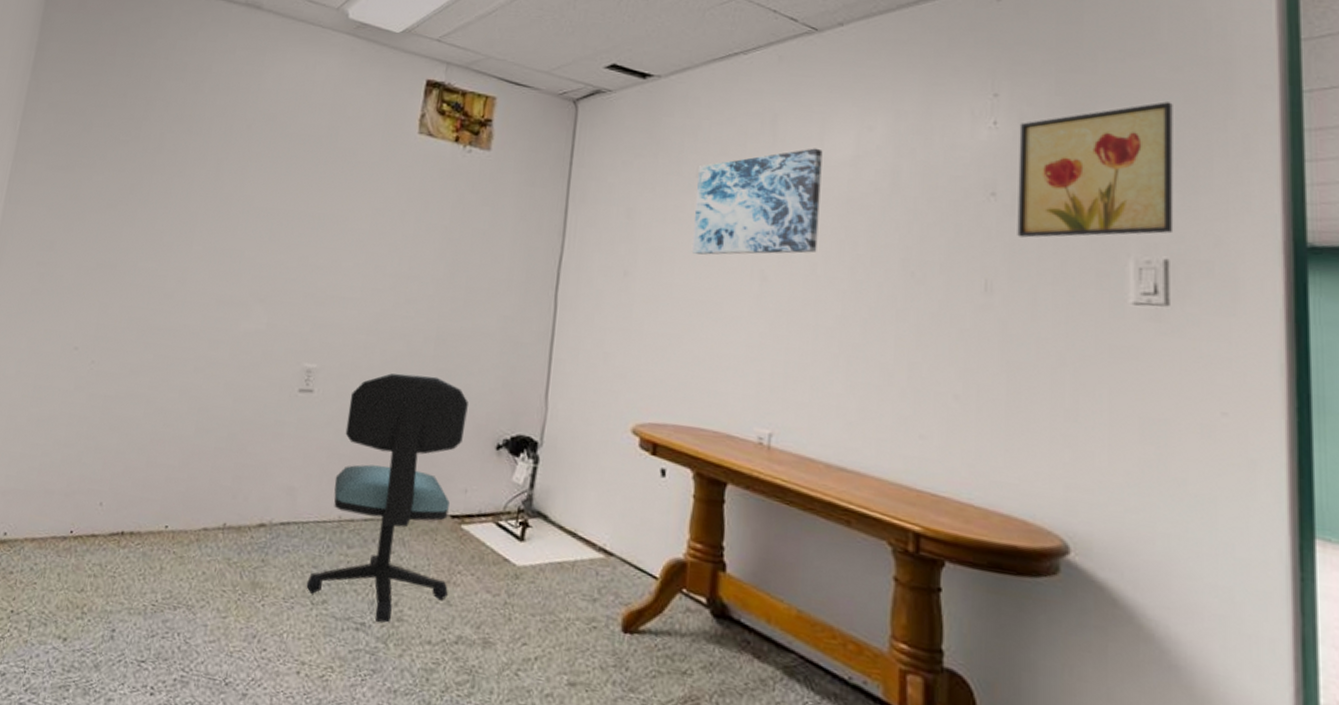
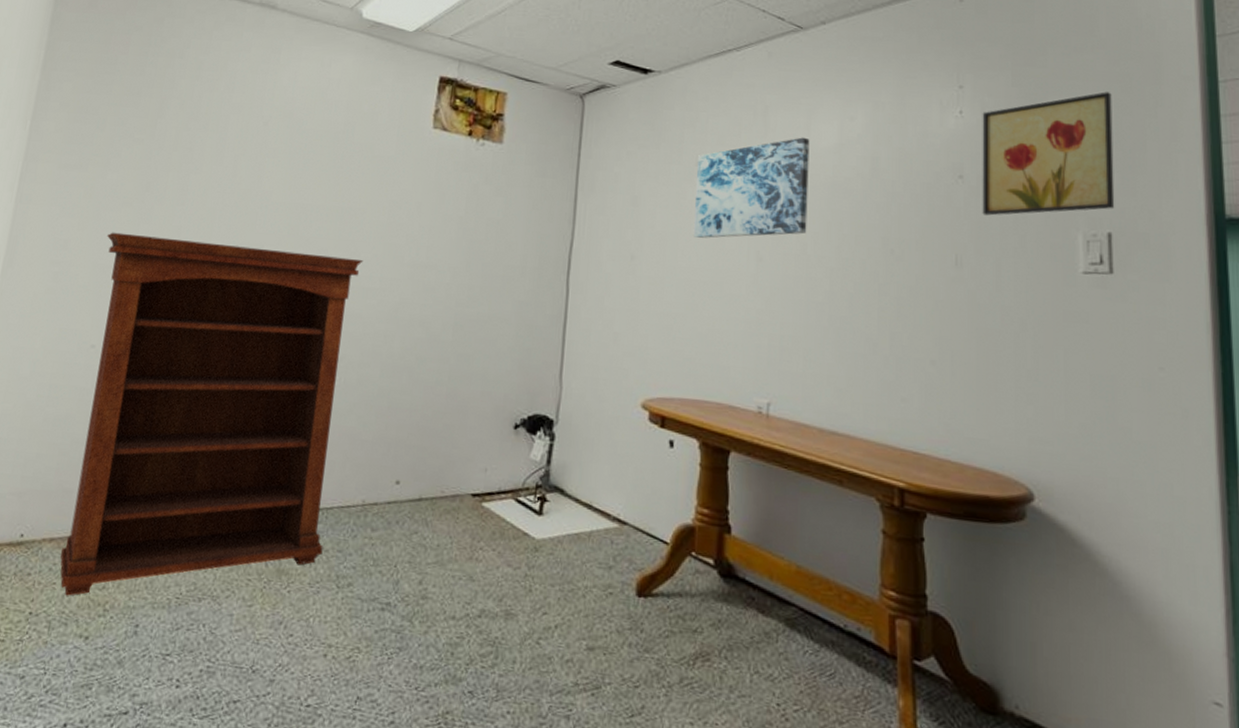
bookshelf: none [41,234,345,597] -> present [60,232,364,596]
office chair: present [306,373,468,623] -> none [331,359,486,601]

